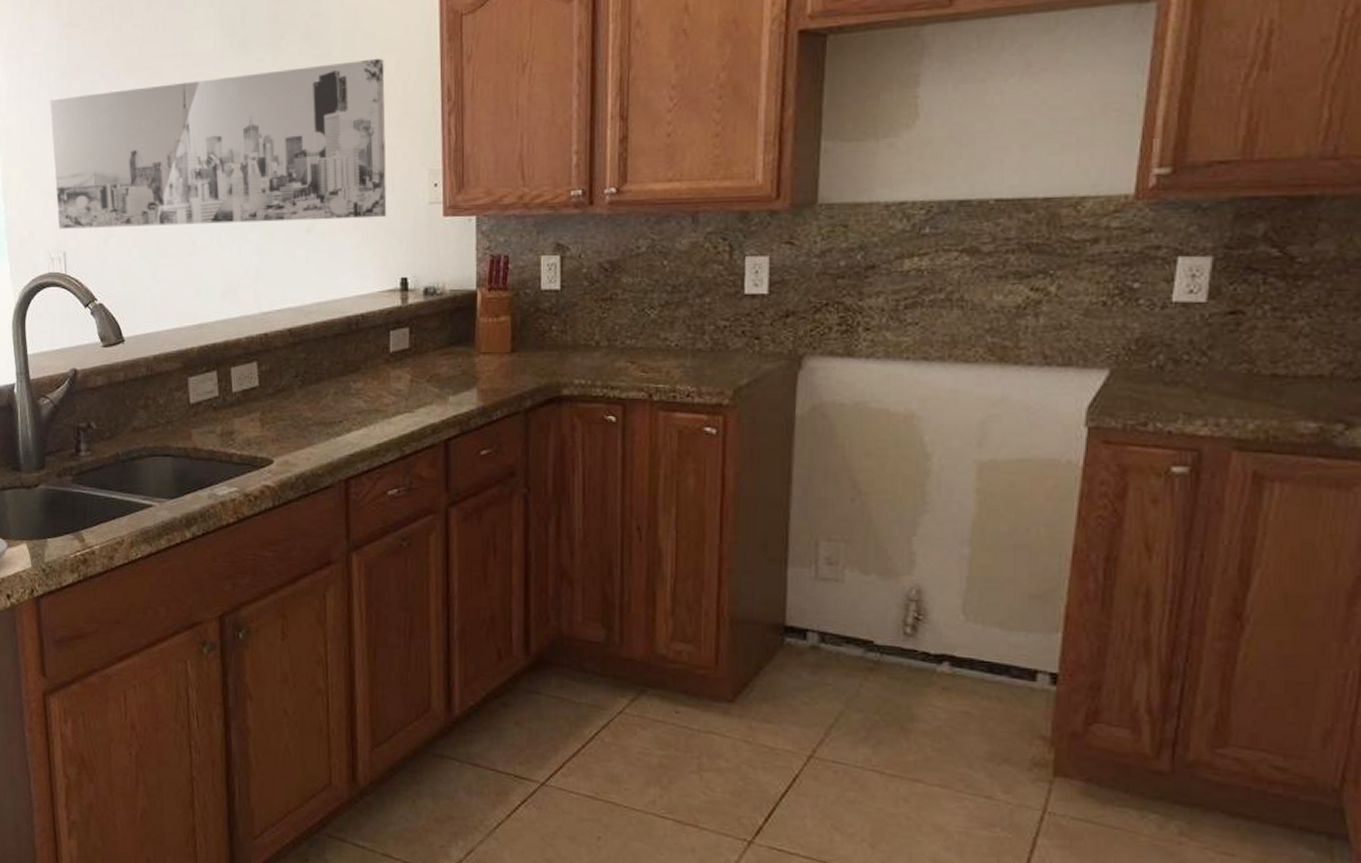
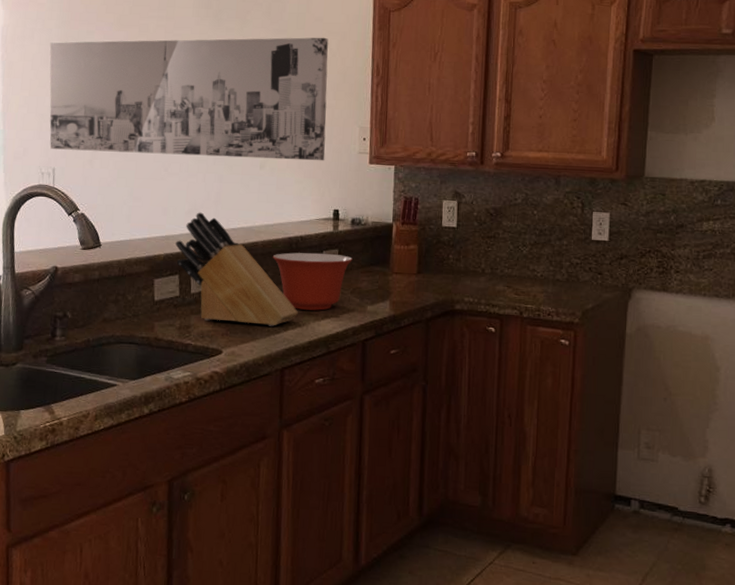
knife block: none [211,292,364,428] -> present [175,212,299,326]
mixing bowl: none [328,333,427,405] -> present [272,252,353,311]

